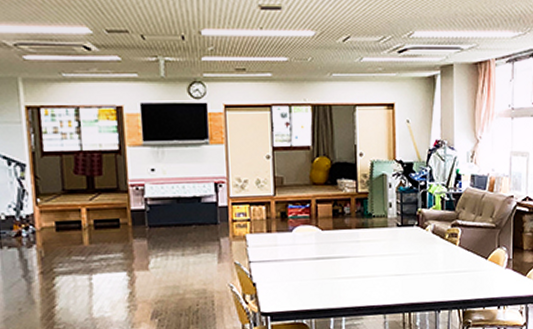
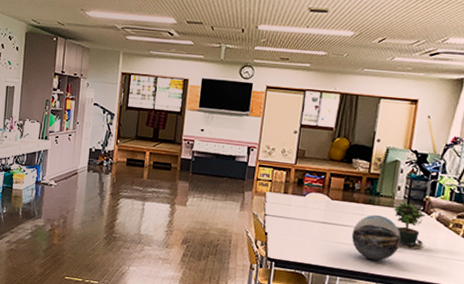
decorative orb: none [349,239,401,290] -> present [351,215,401,261]
potted plant: none [388,217,424,271] -> present [393,199,425,250]

